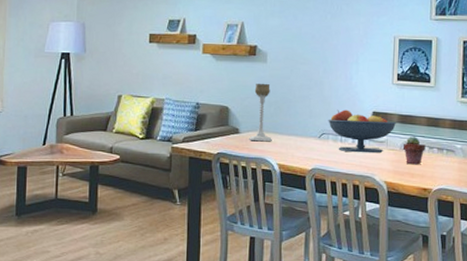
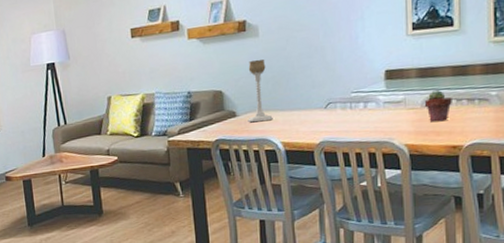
fruit bowl: present [328,109,396,154] -> none [334,72,414,119]

